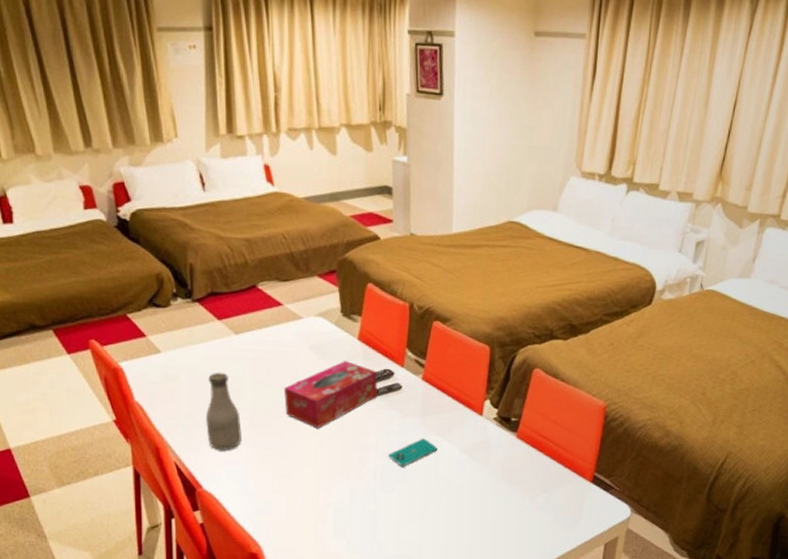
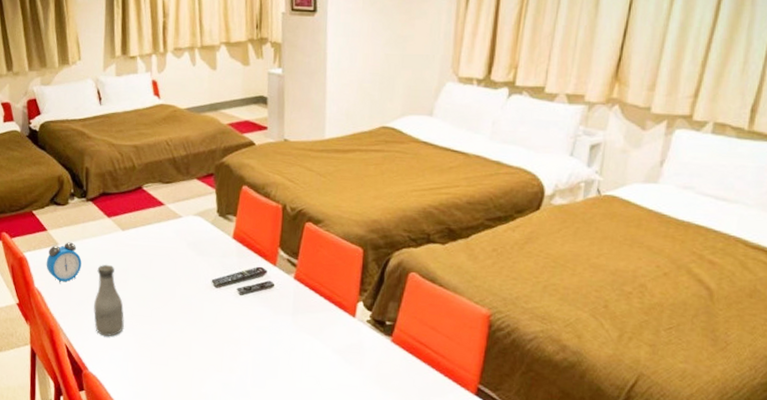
alarm clock: none [147,349,190,395] -> present [46,242,82,283]
tissue box: present [283,361,378,429] -> none [163,258,251,321]
smartphone: present [388,438,438,467] -> none [260,336,310,364]

